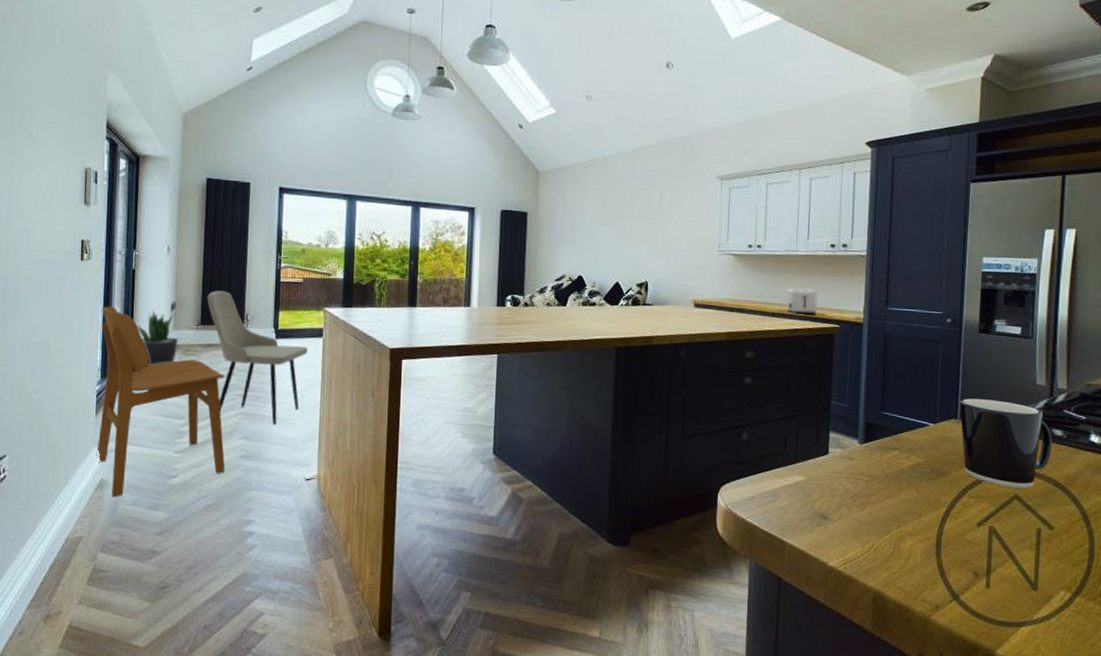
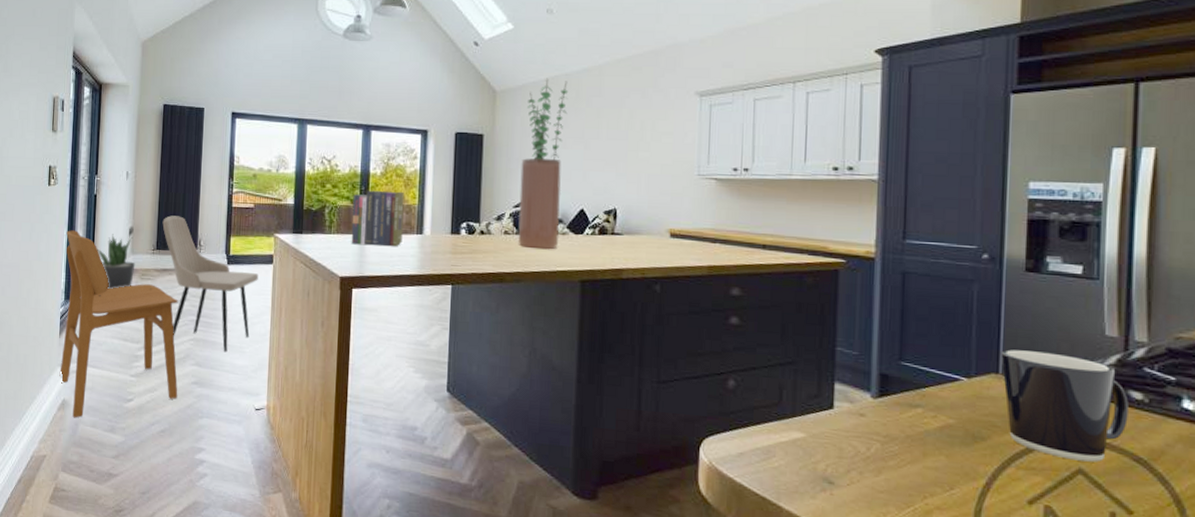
books: none [400,265,453,319] -> present [351,190,404,247]
vase: none [559,160,606,320] -> present [518,78,569,250]
toaster: present [786,288,818,315] -> none [779,217,818,247]

